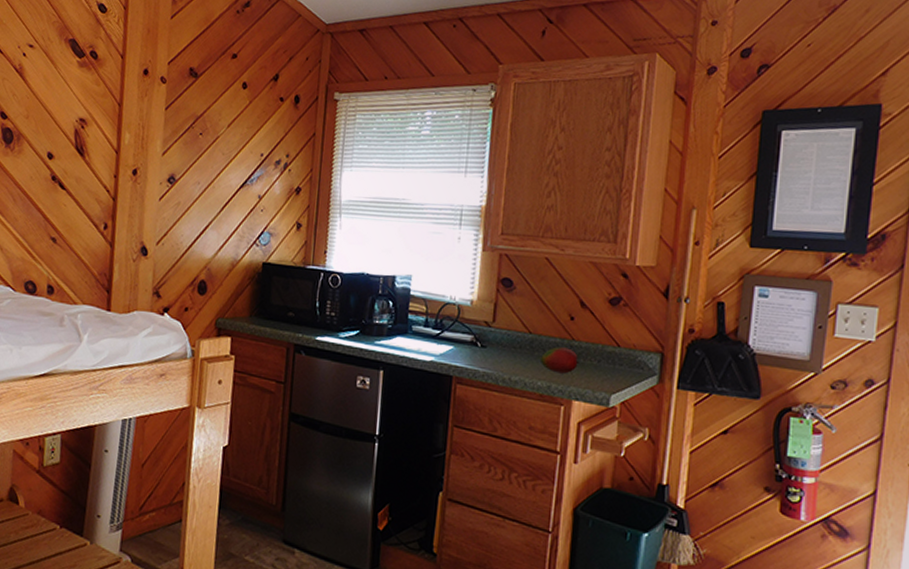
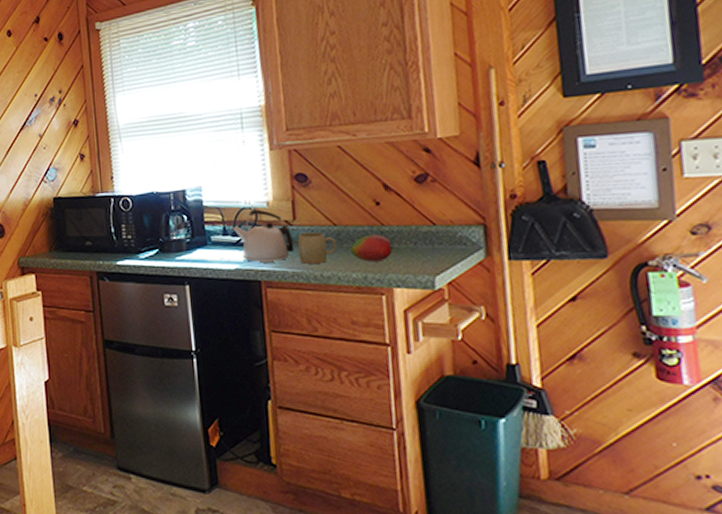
kettle: none [433,306,490,360] -> present [232,209,295,263]
mug: none [491,335,529,367] -> present [297,232,337,264]

